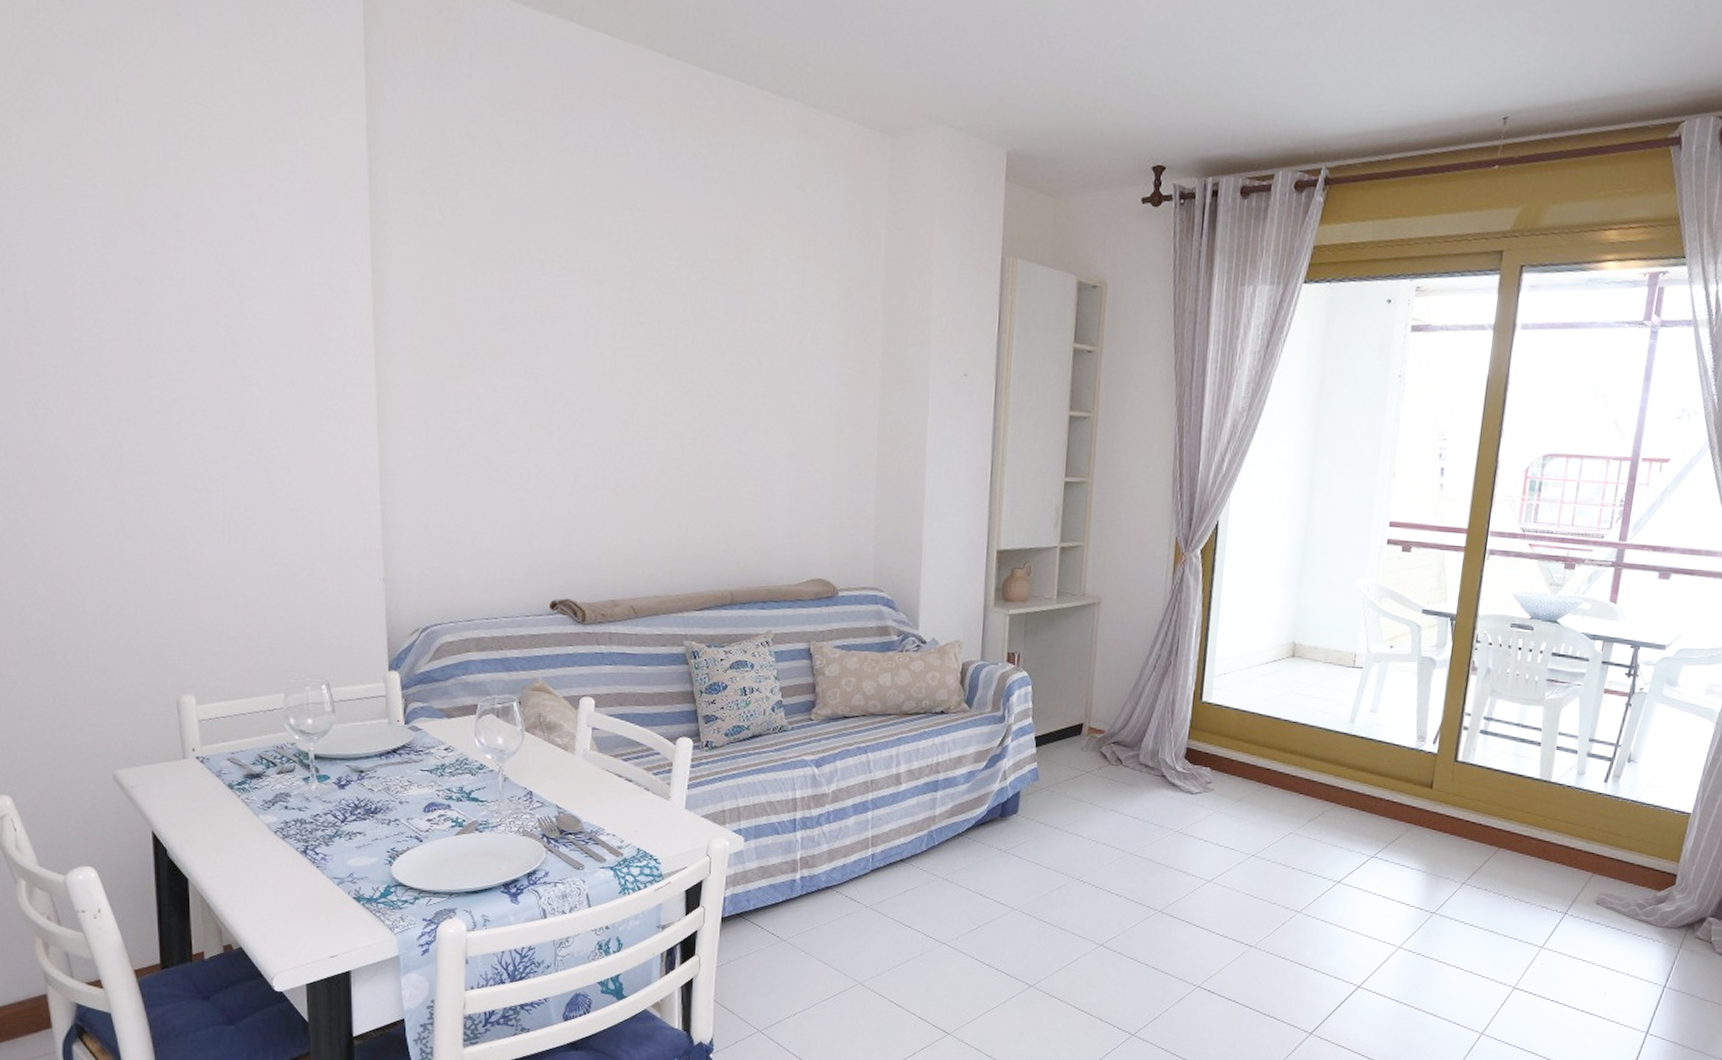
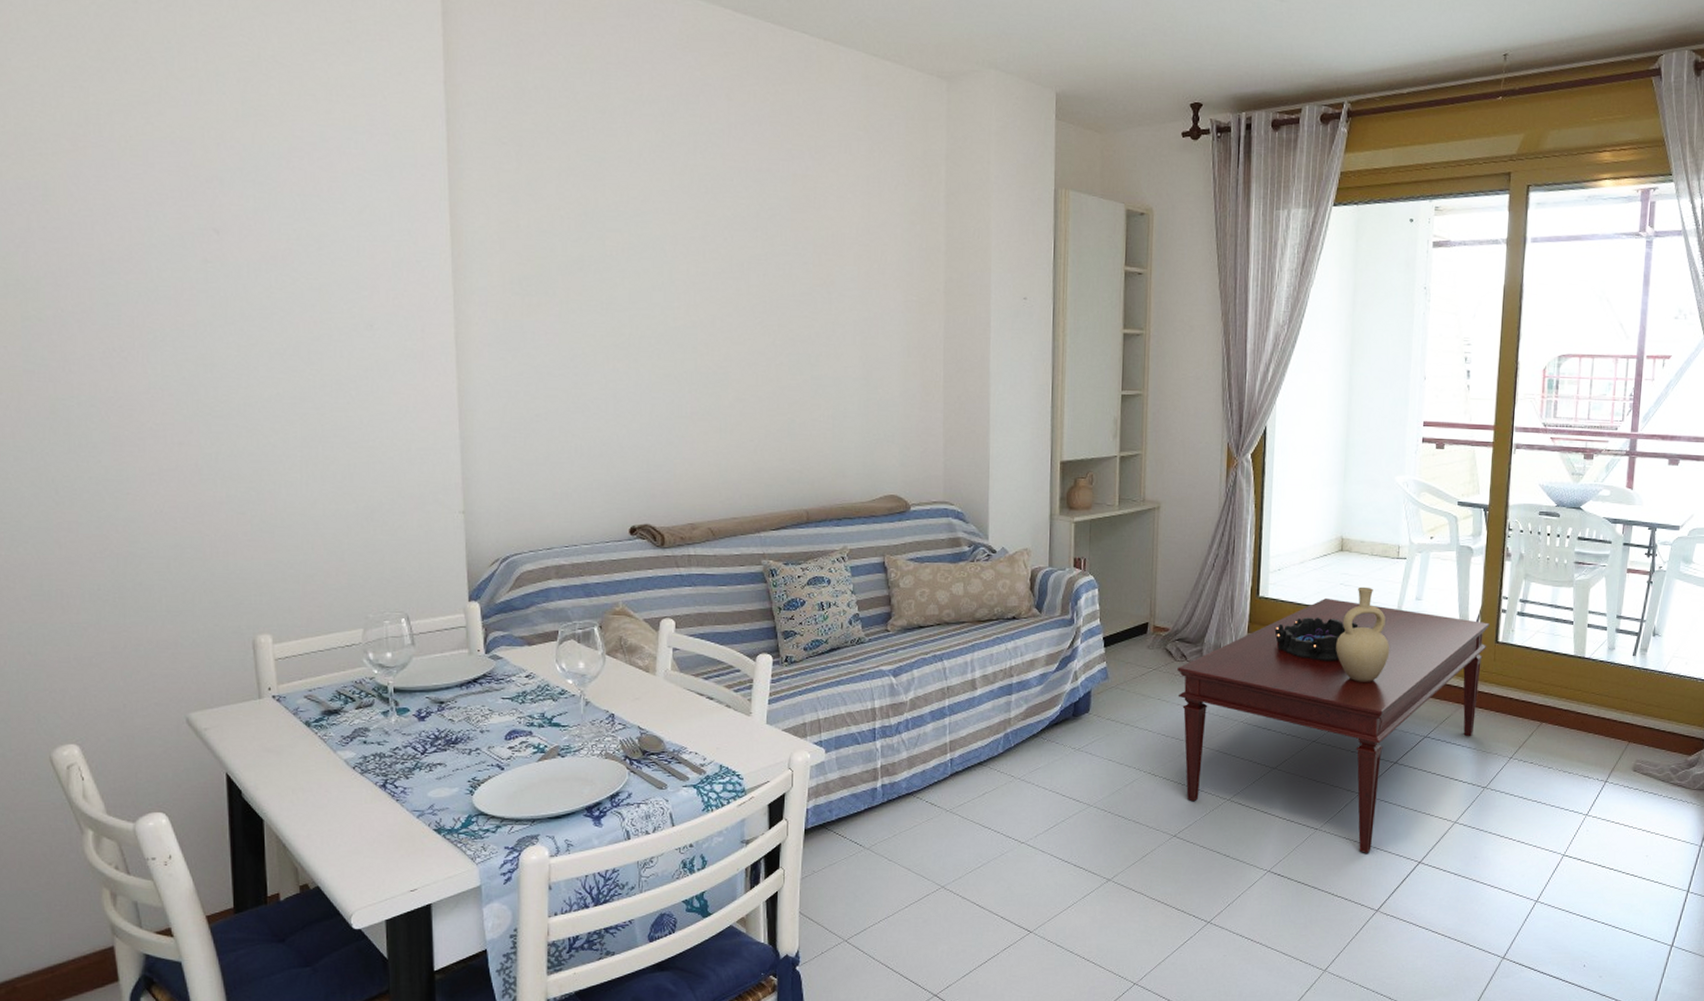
coffee table: none [1111,706,1450,974] -> present [1177,599,1490,853]
decorative bowl: none [1217,725,1307,773] -> present [1274,617,1359,661]
vase: none [1281,695,1340,797] -> present [1336,586,1390,682]

